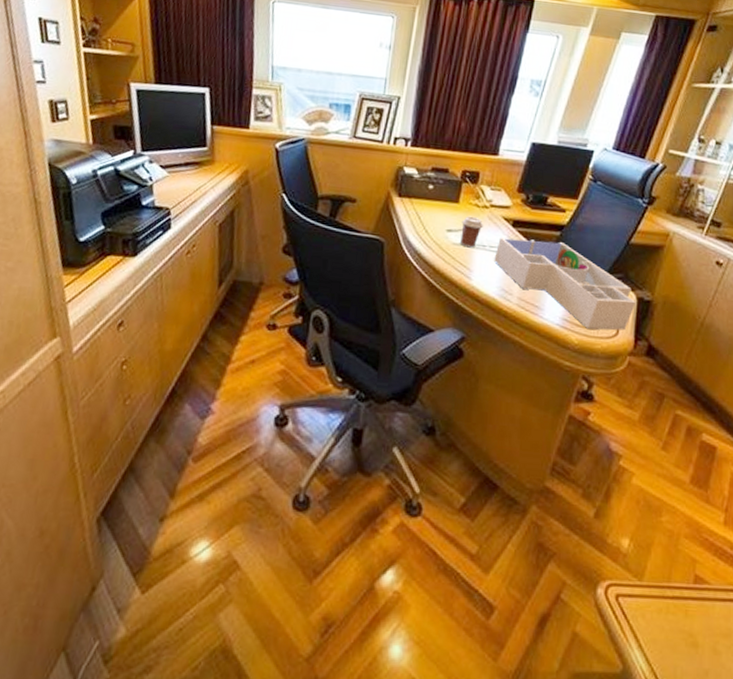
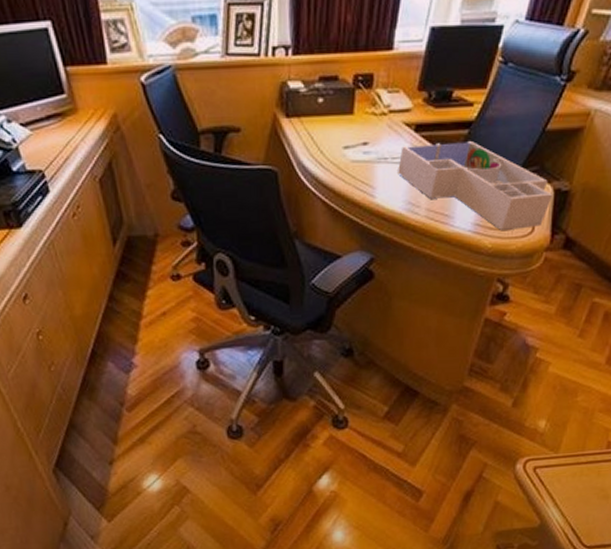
coffee cup: present [460,216,483,248] -> none [359,127,383,163]

